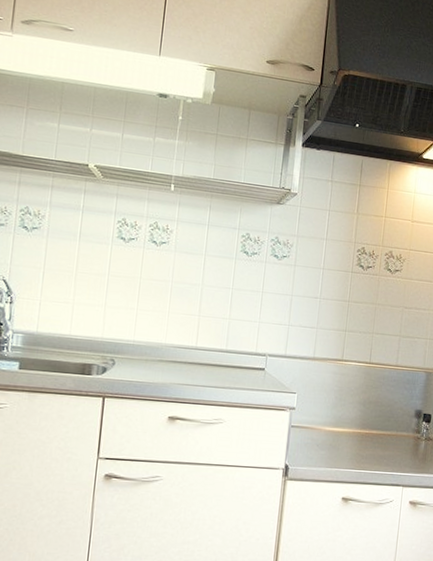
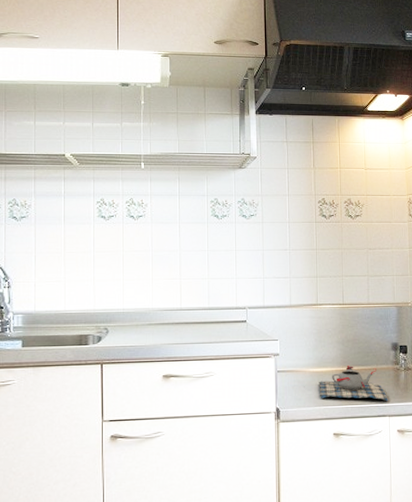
teapot: none [332,429,404,471] -> present [319,366,388,402]

